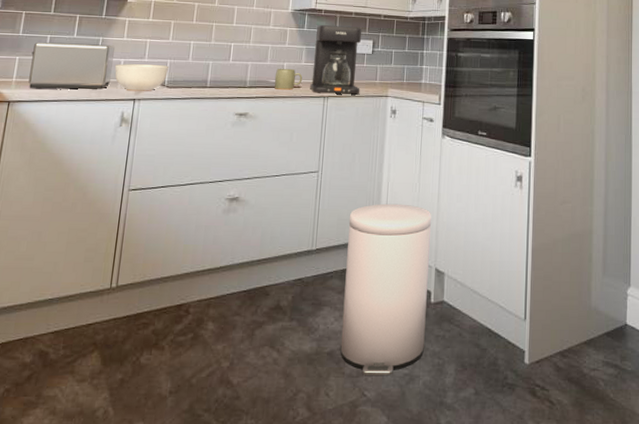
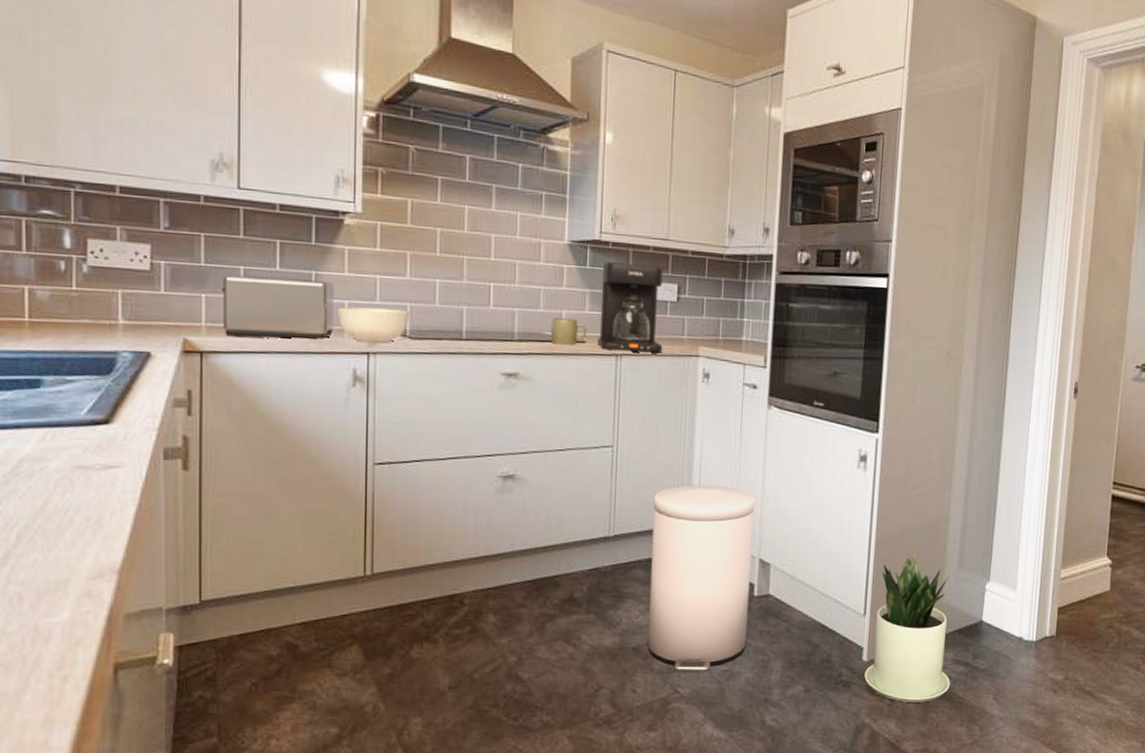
planter: none [527,262,603,404] -> present [864,554,951,702]

